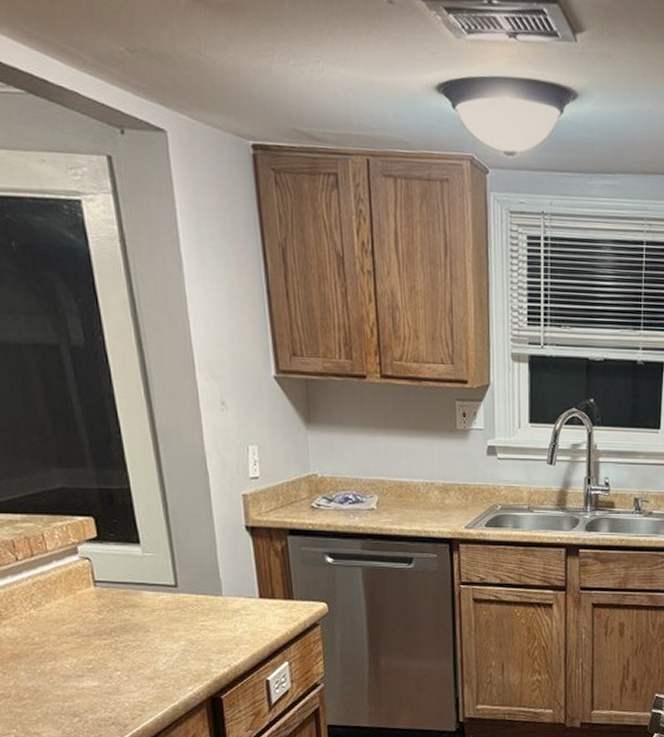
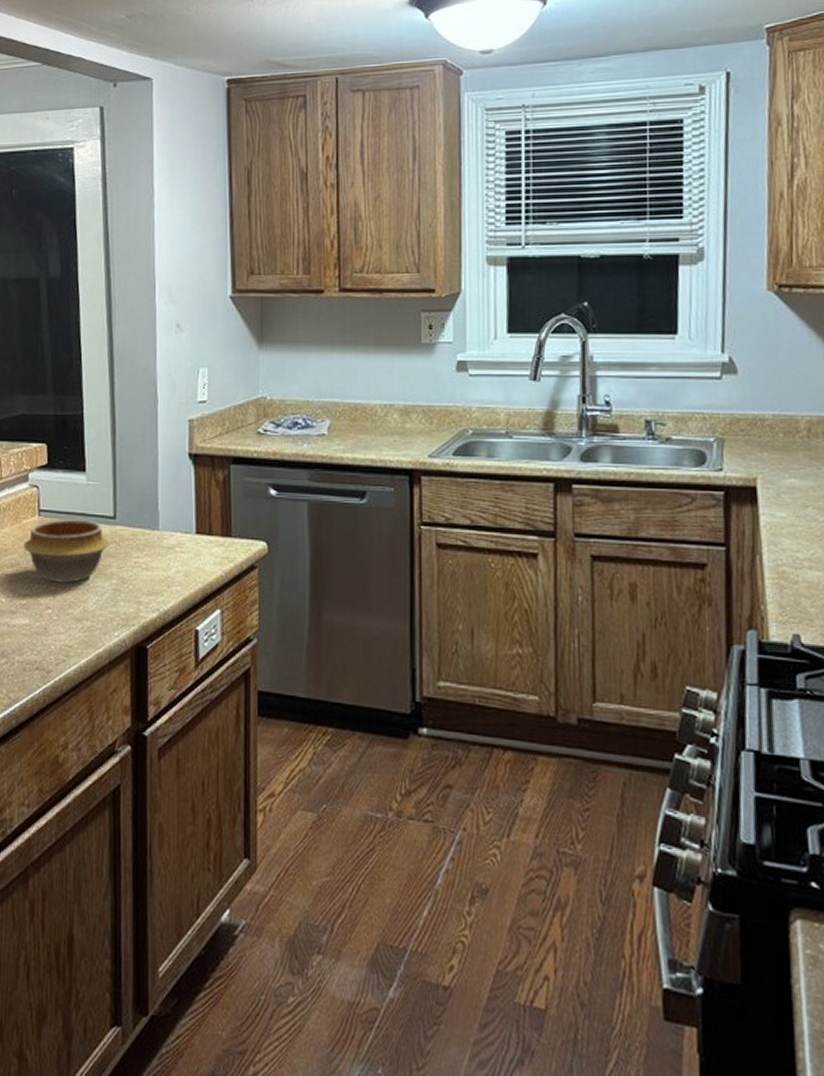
bowl: none [81,588,173,647] -> present [23,518,109,583]

